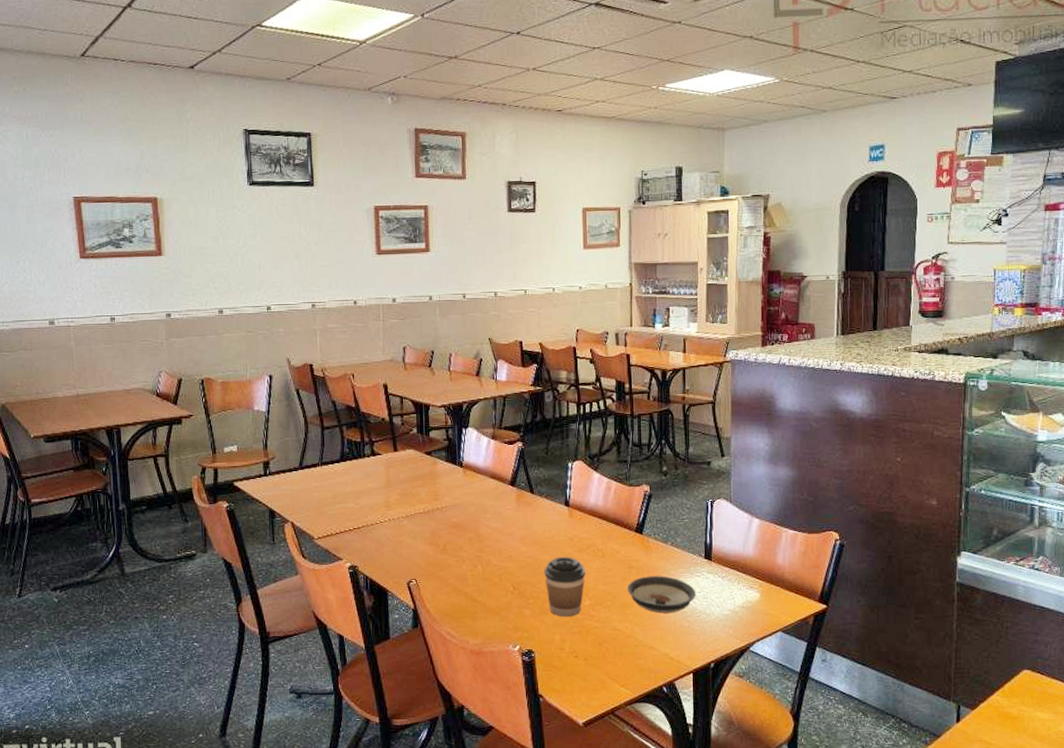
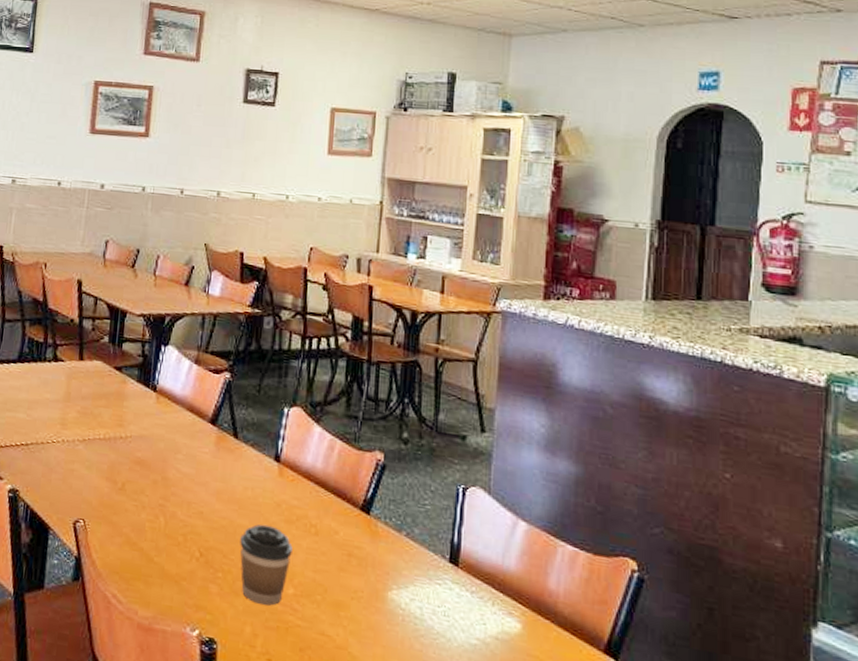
saucer: present [628,576,696,614] -> none [344,570,435,628]

